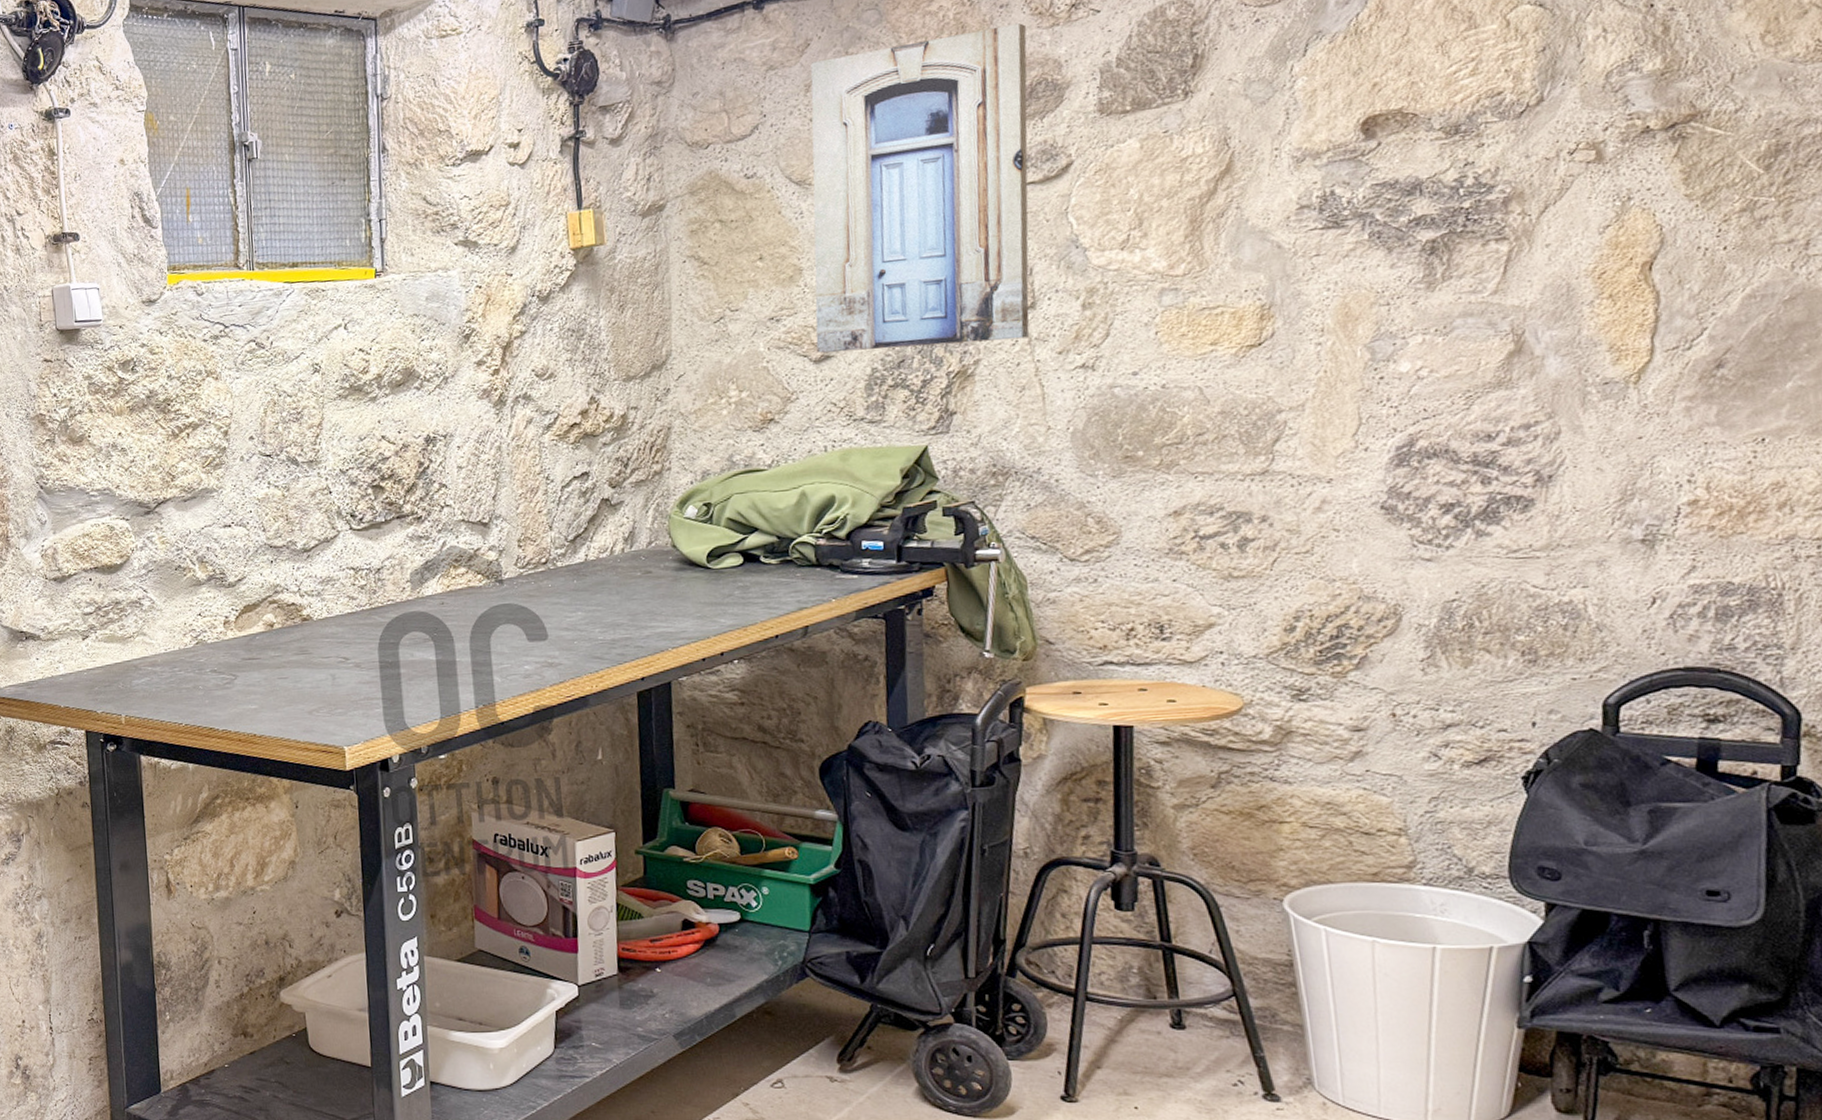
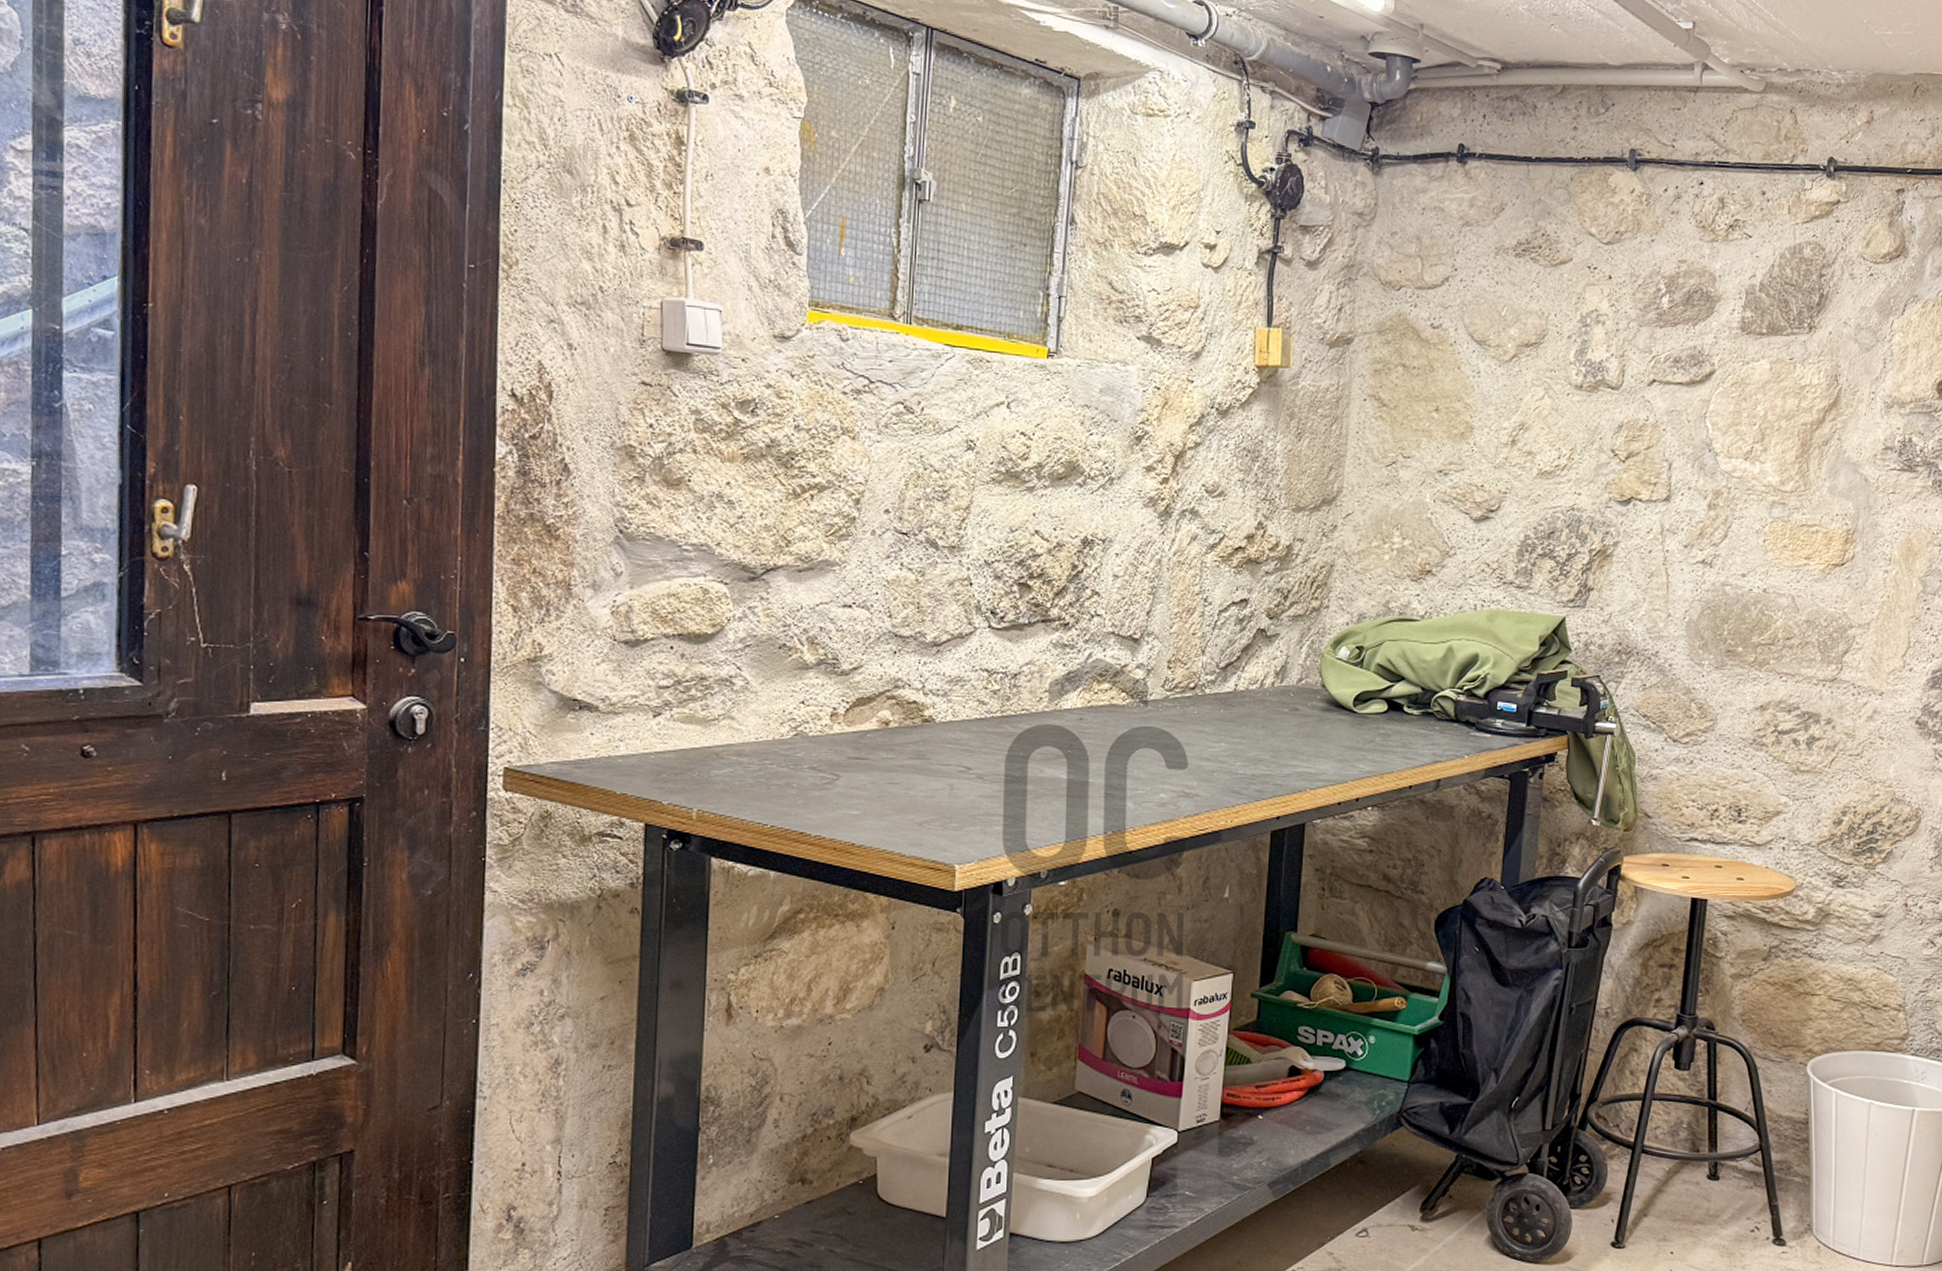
wall art: present [810,23,1030,353] -> none [1478,226,1691,528]

